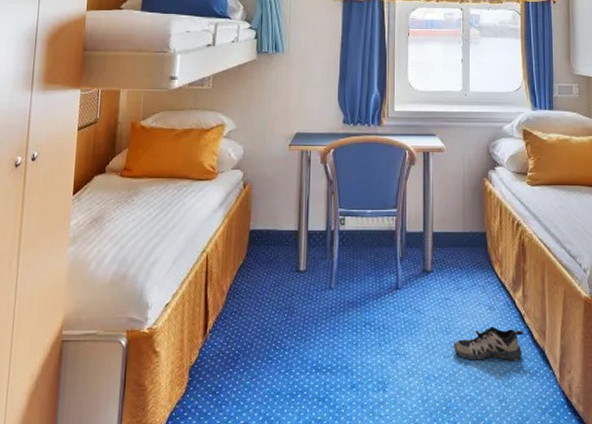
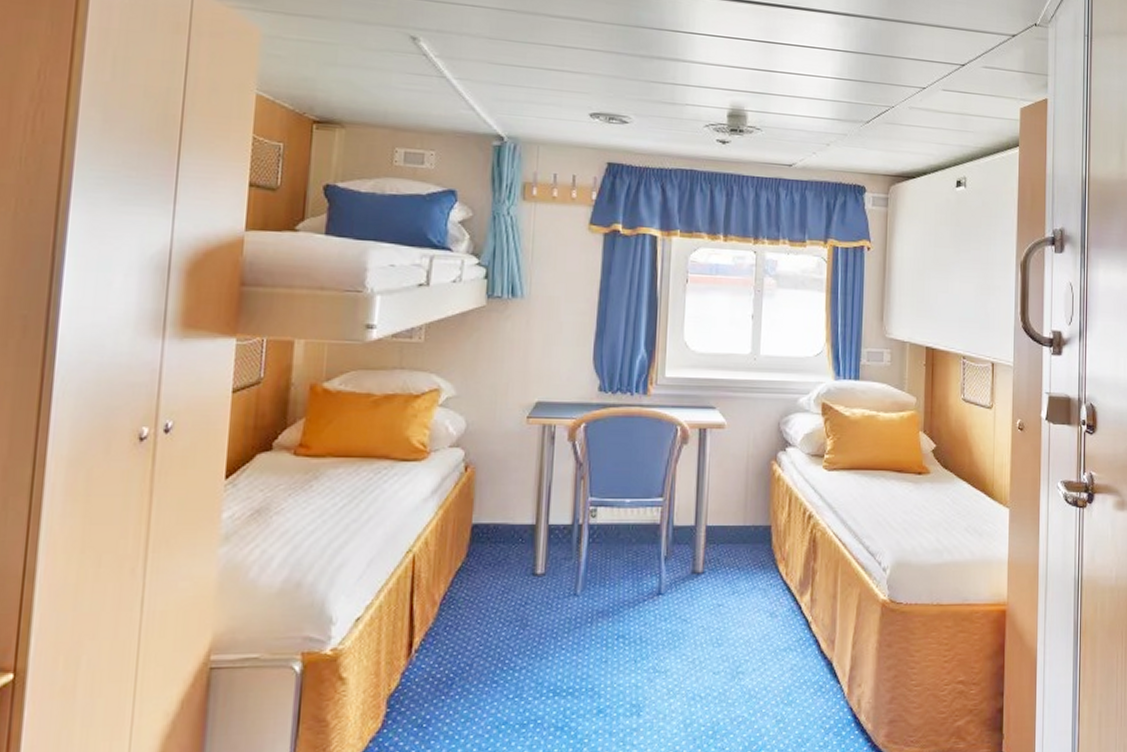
shoe: present [454,326,524,360] -> none [725,636,809,676]

